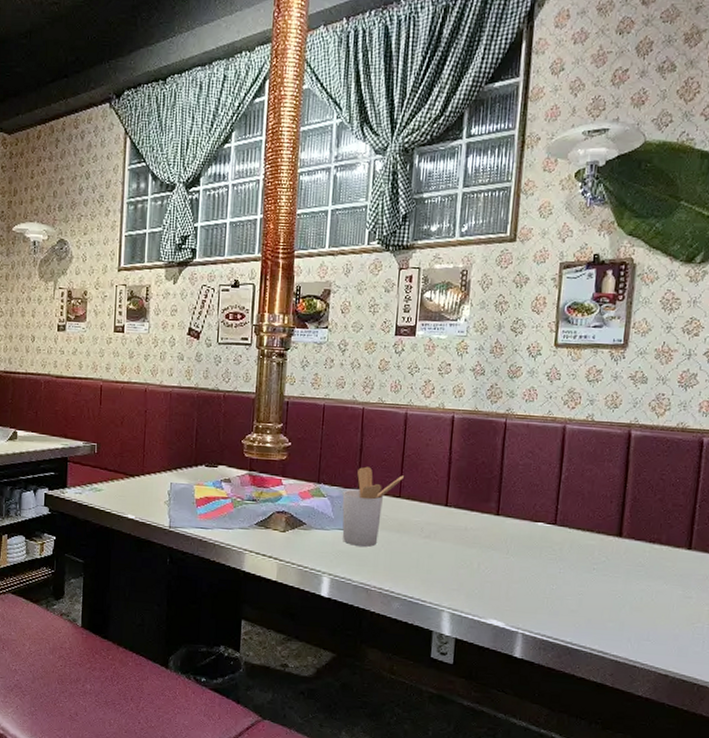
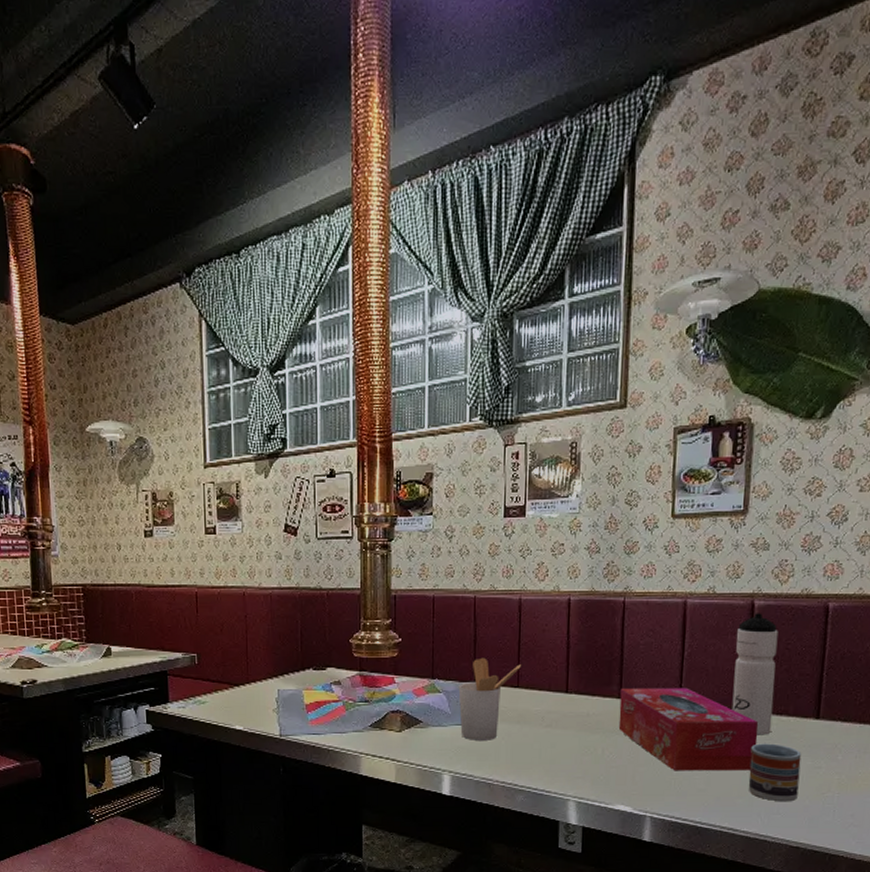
tissue box: none [494,505,632,595] -> present [618,687,759,771]
water bottle: none [605,442,654,562] -> present [731,613,778,735]
cup: none [619,569,673,630] -> present [748,743,802,802]

